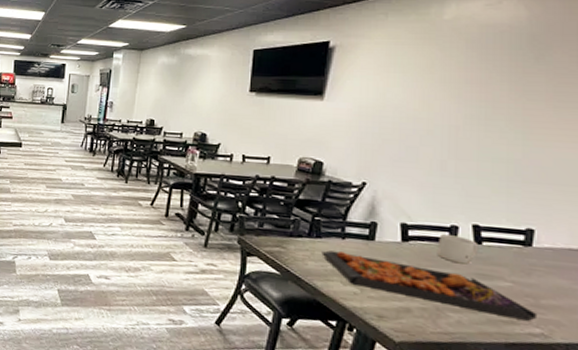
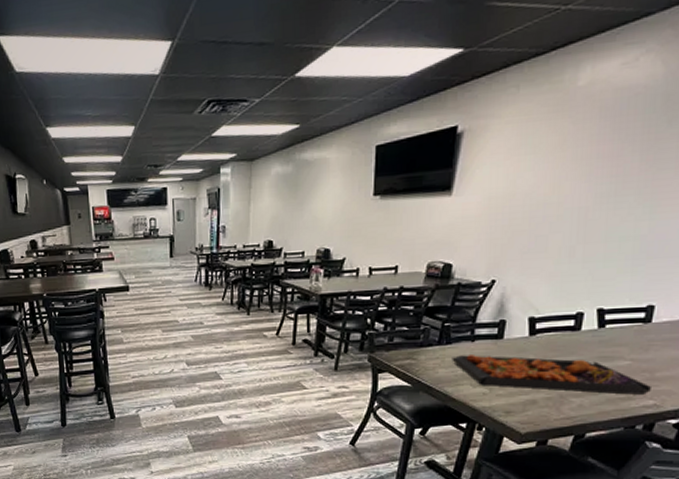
mug: present [437,233,479,265] -> none [562,321,603,350]

